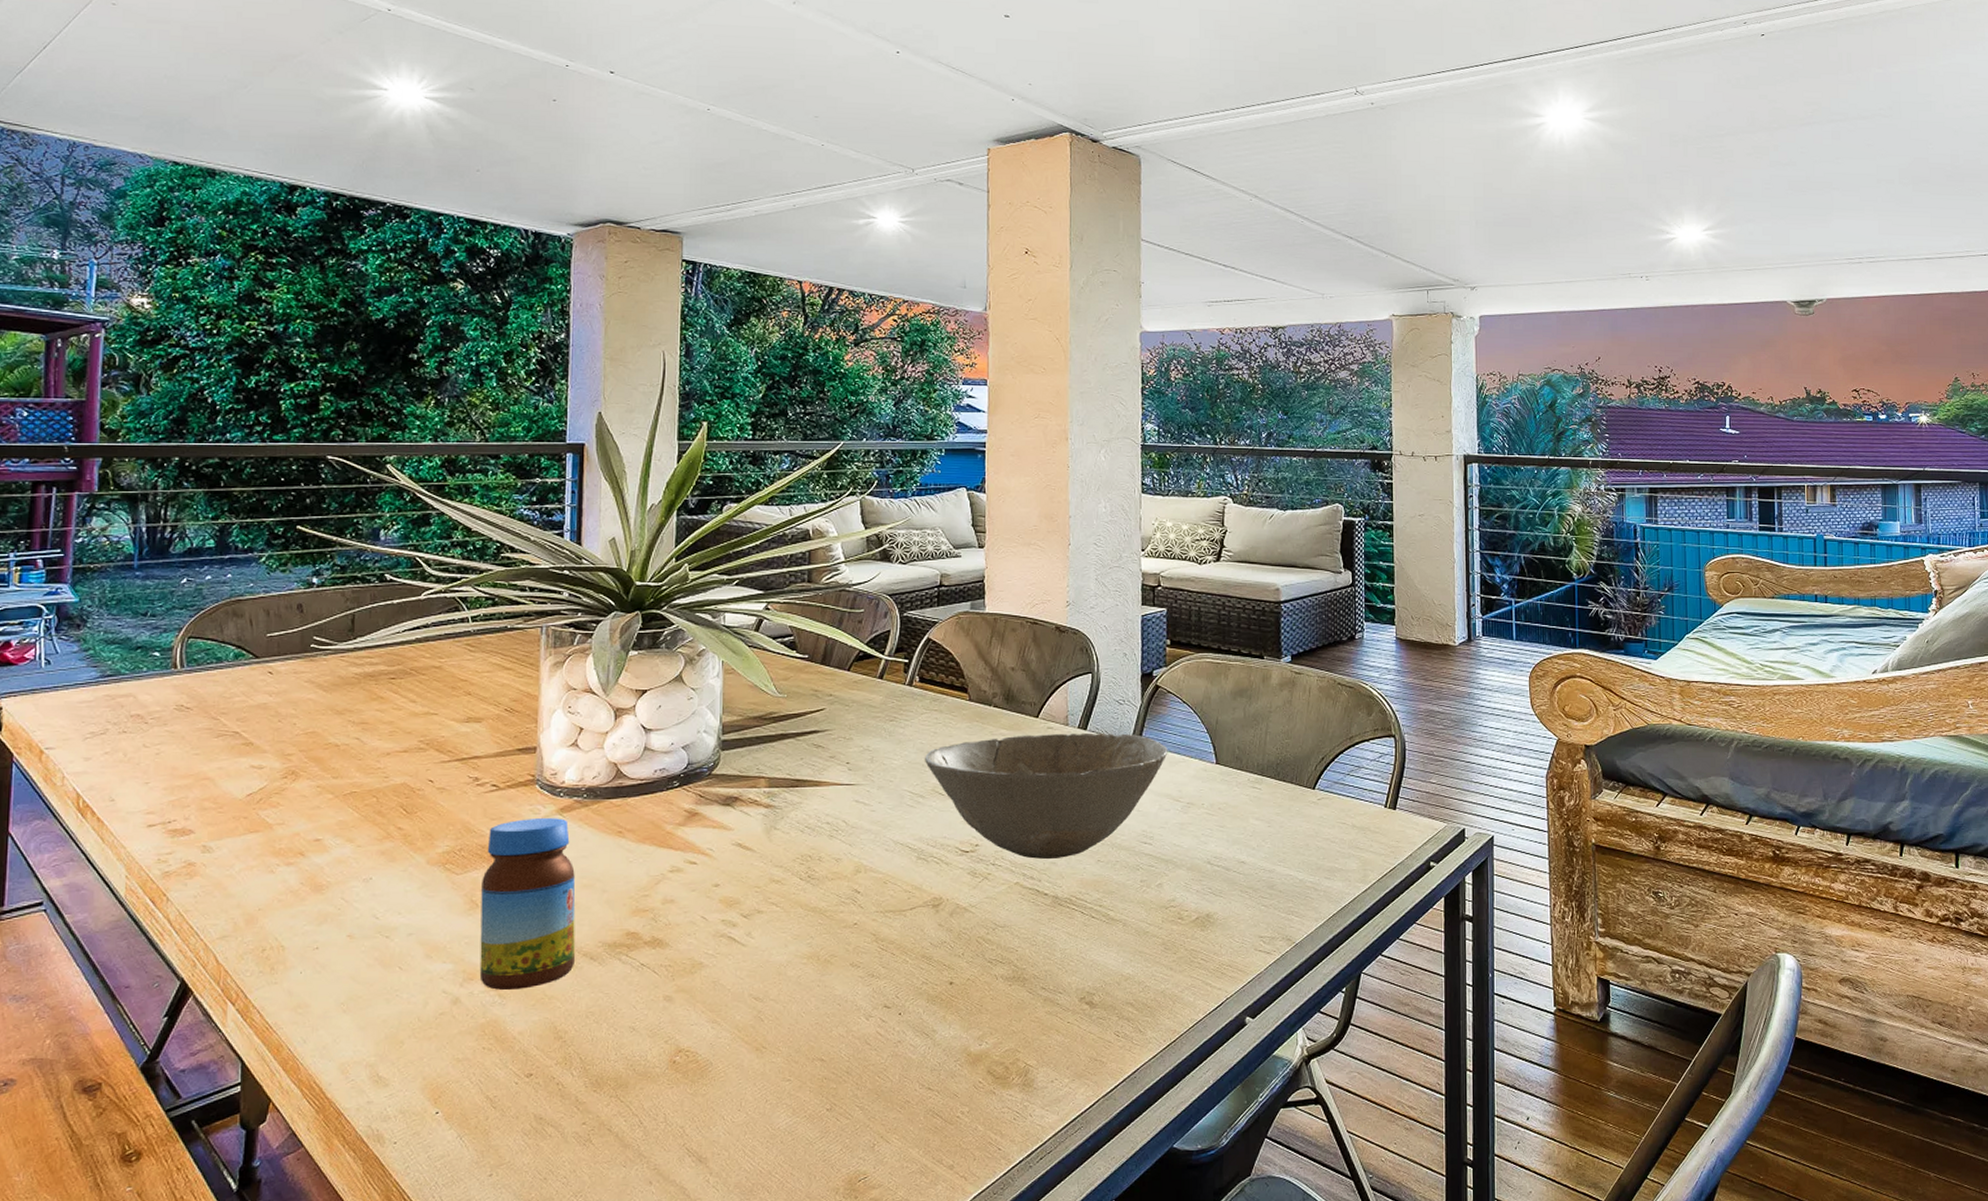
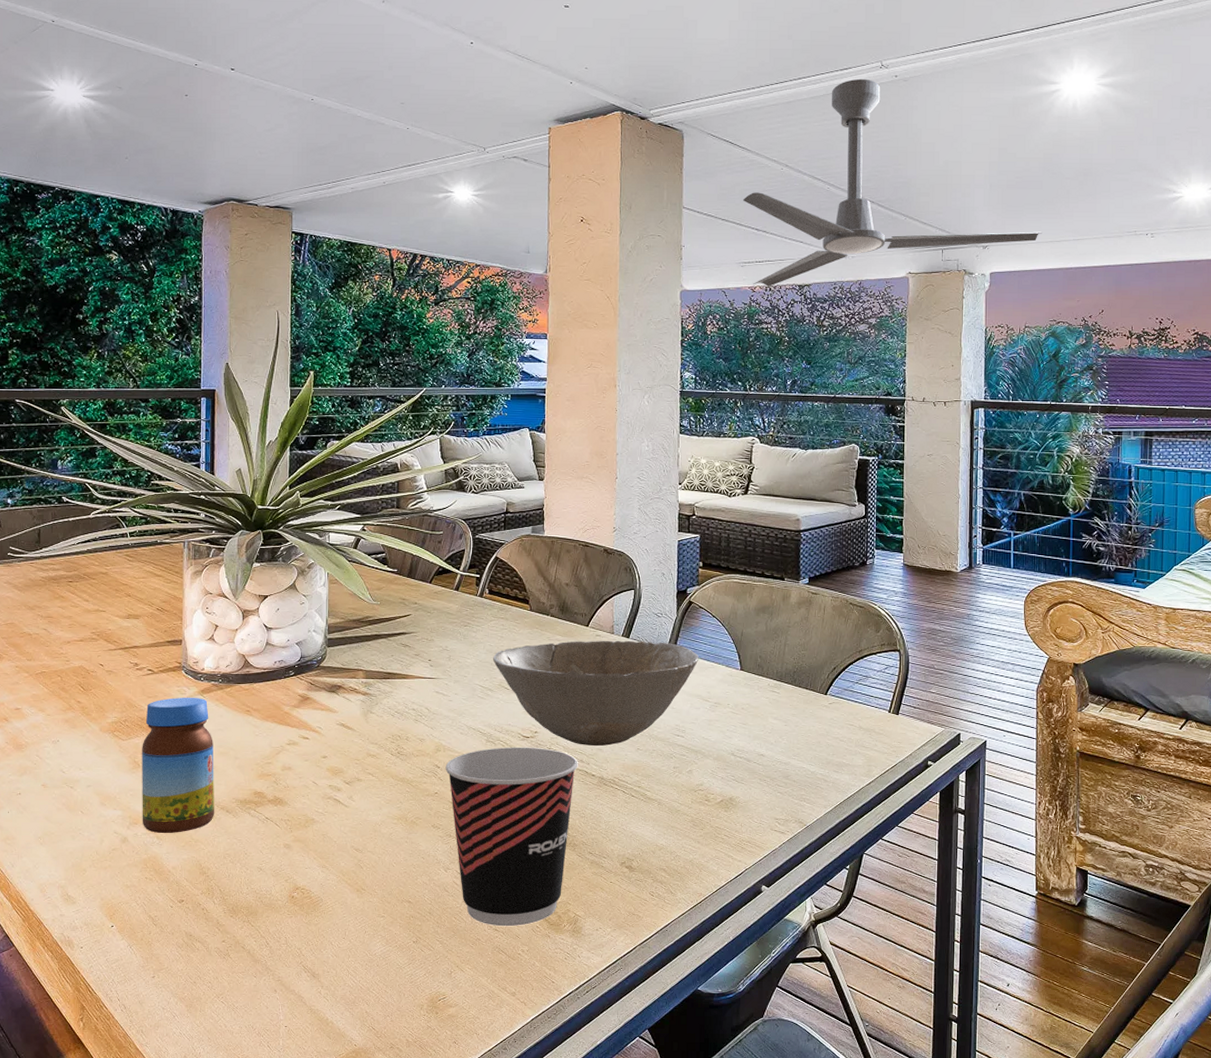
cup: none [867,863,1028,1085] -> present [445,747,578,927]
ceiling fan: none [1209,105,1532,329] -> present [743,78,1042,287]

